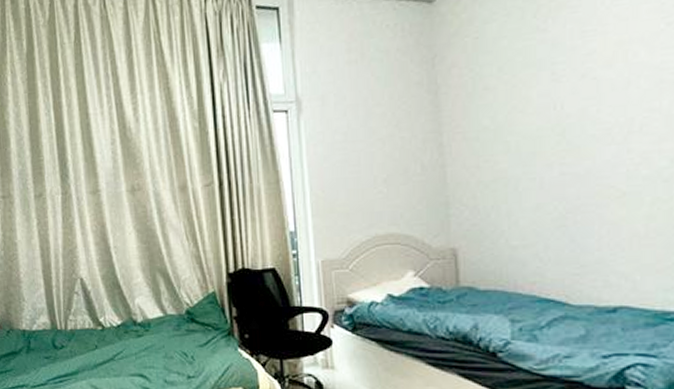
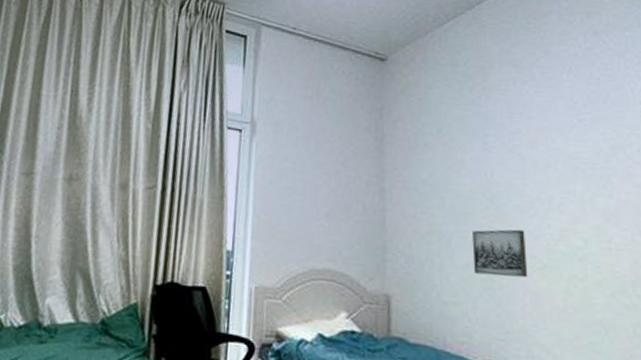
wall art: none [542,160,605,214] -> present [472,229,528,278]

